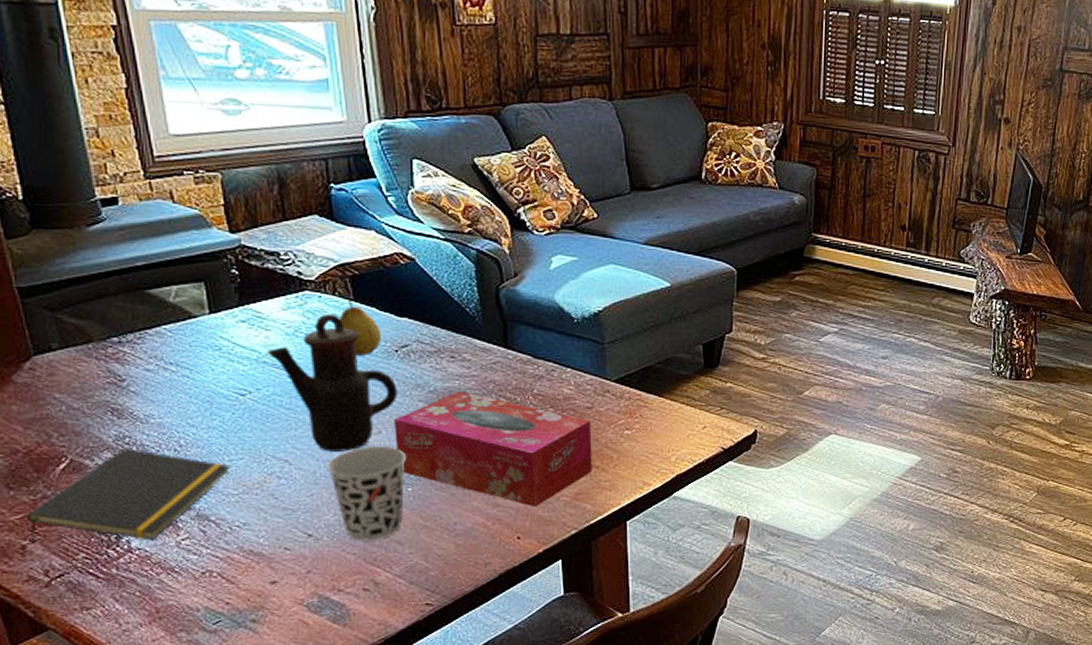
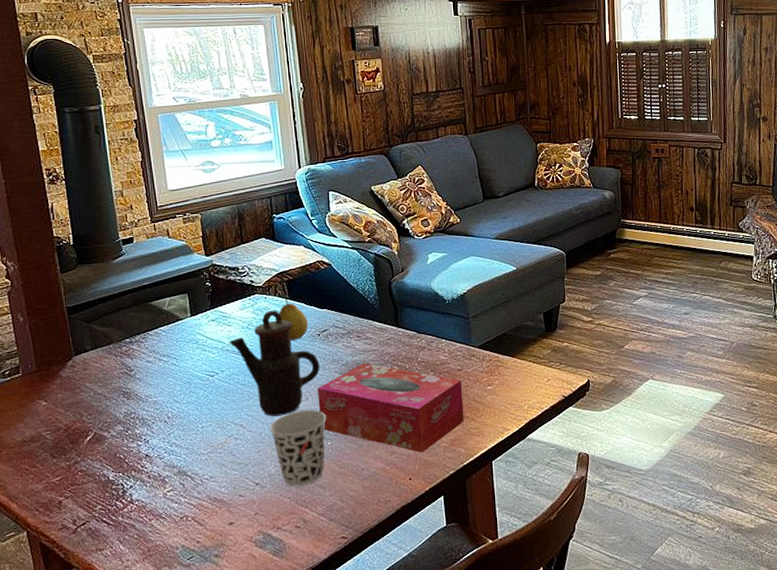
notepad: present [27,448,232,544] -> none [64,421,203,500]

